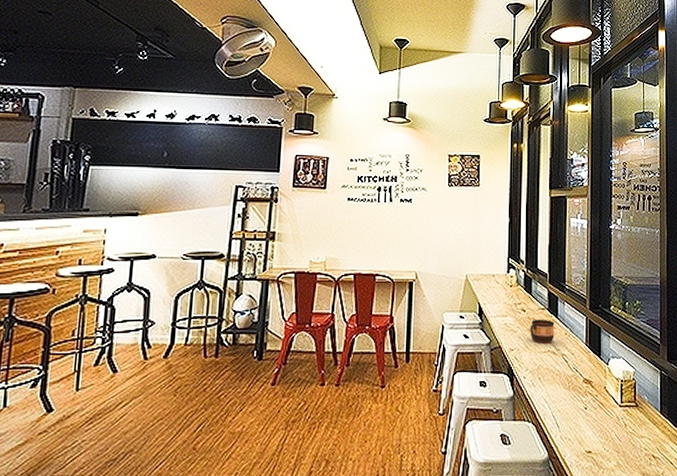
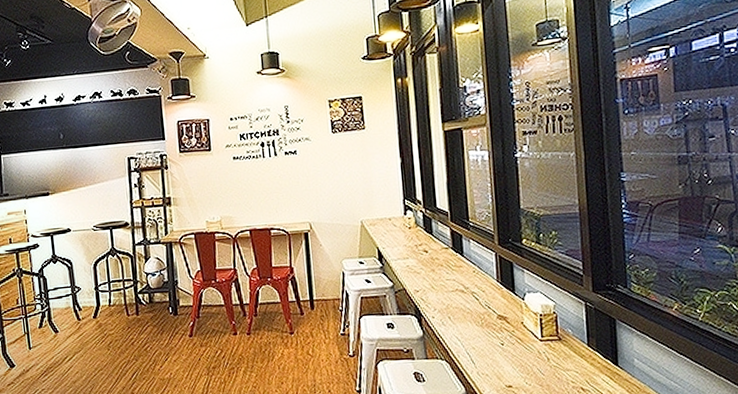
cup: present [530,319,555,344] -> none [434,258,462,283]

